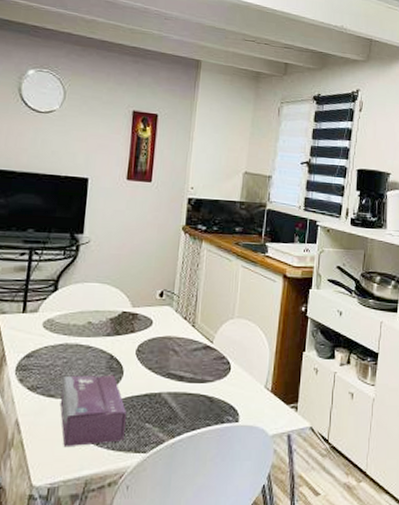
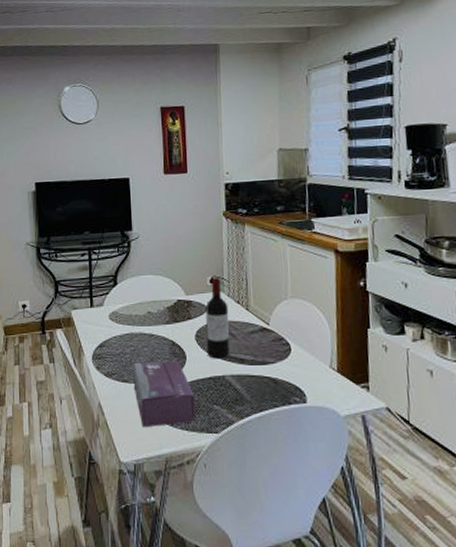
wine bottle: none [146,291,175,375] -> present [205,277,230,359]

